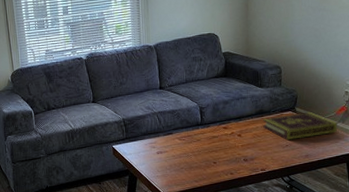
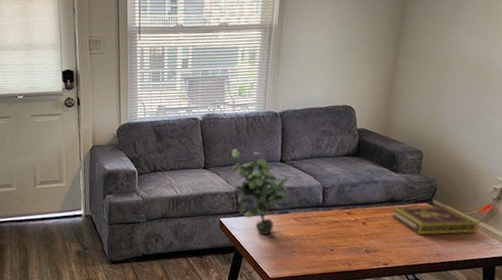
potted plant: none [116,82,171,156] -> present [232,149,289,235]

